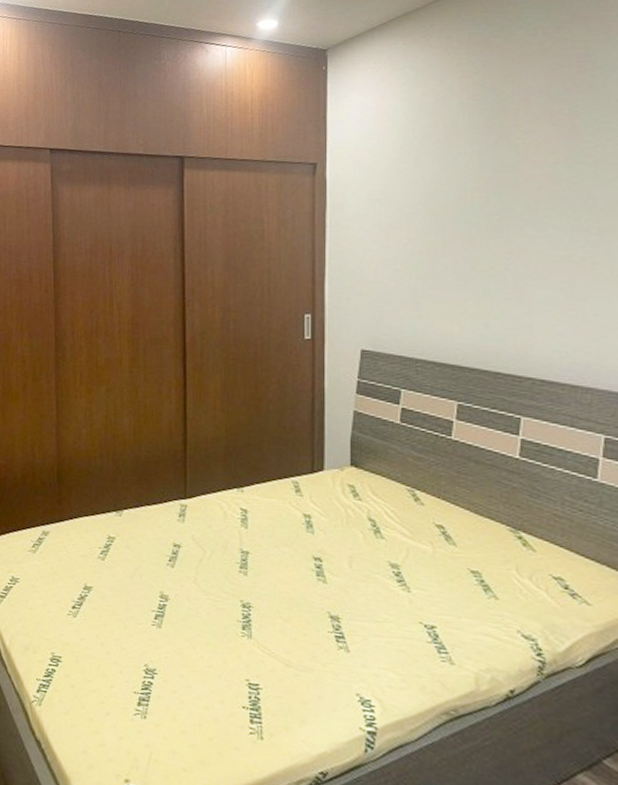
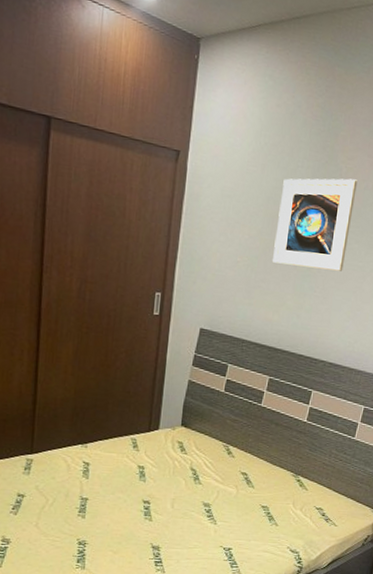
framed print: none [441,155,543,266] -> present [273,178,358,272]

